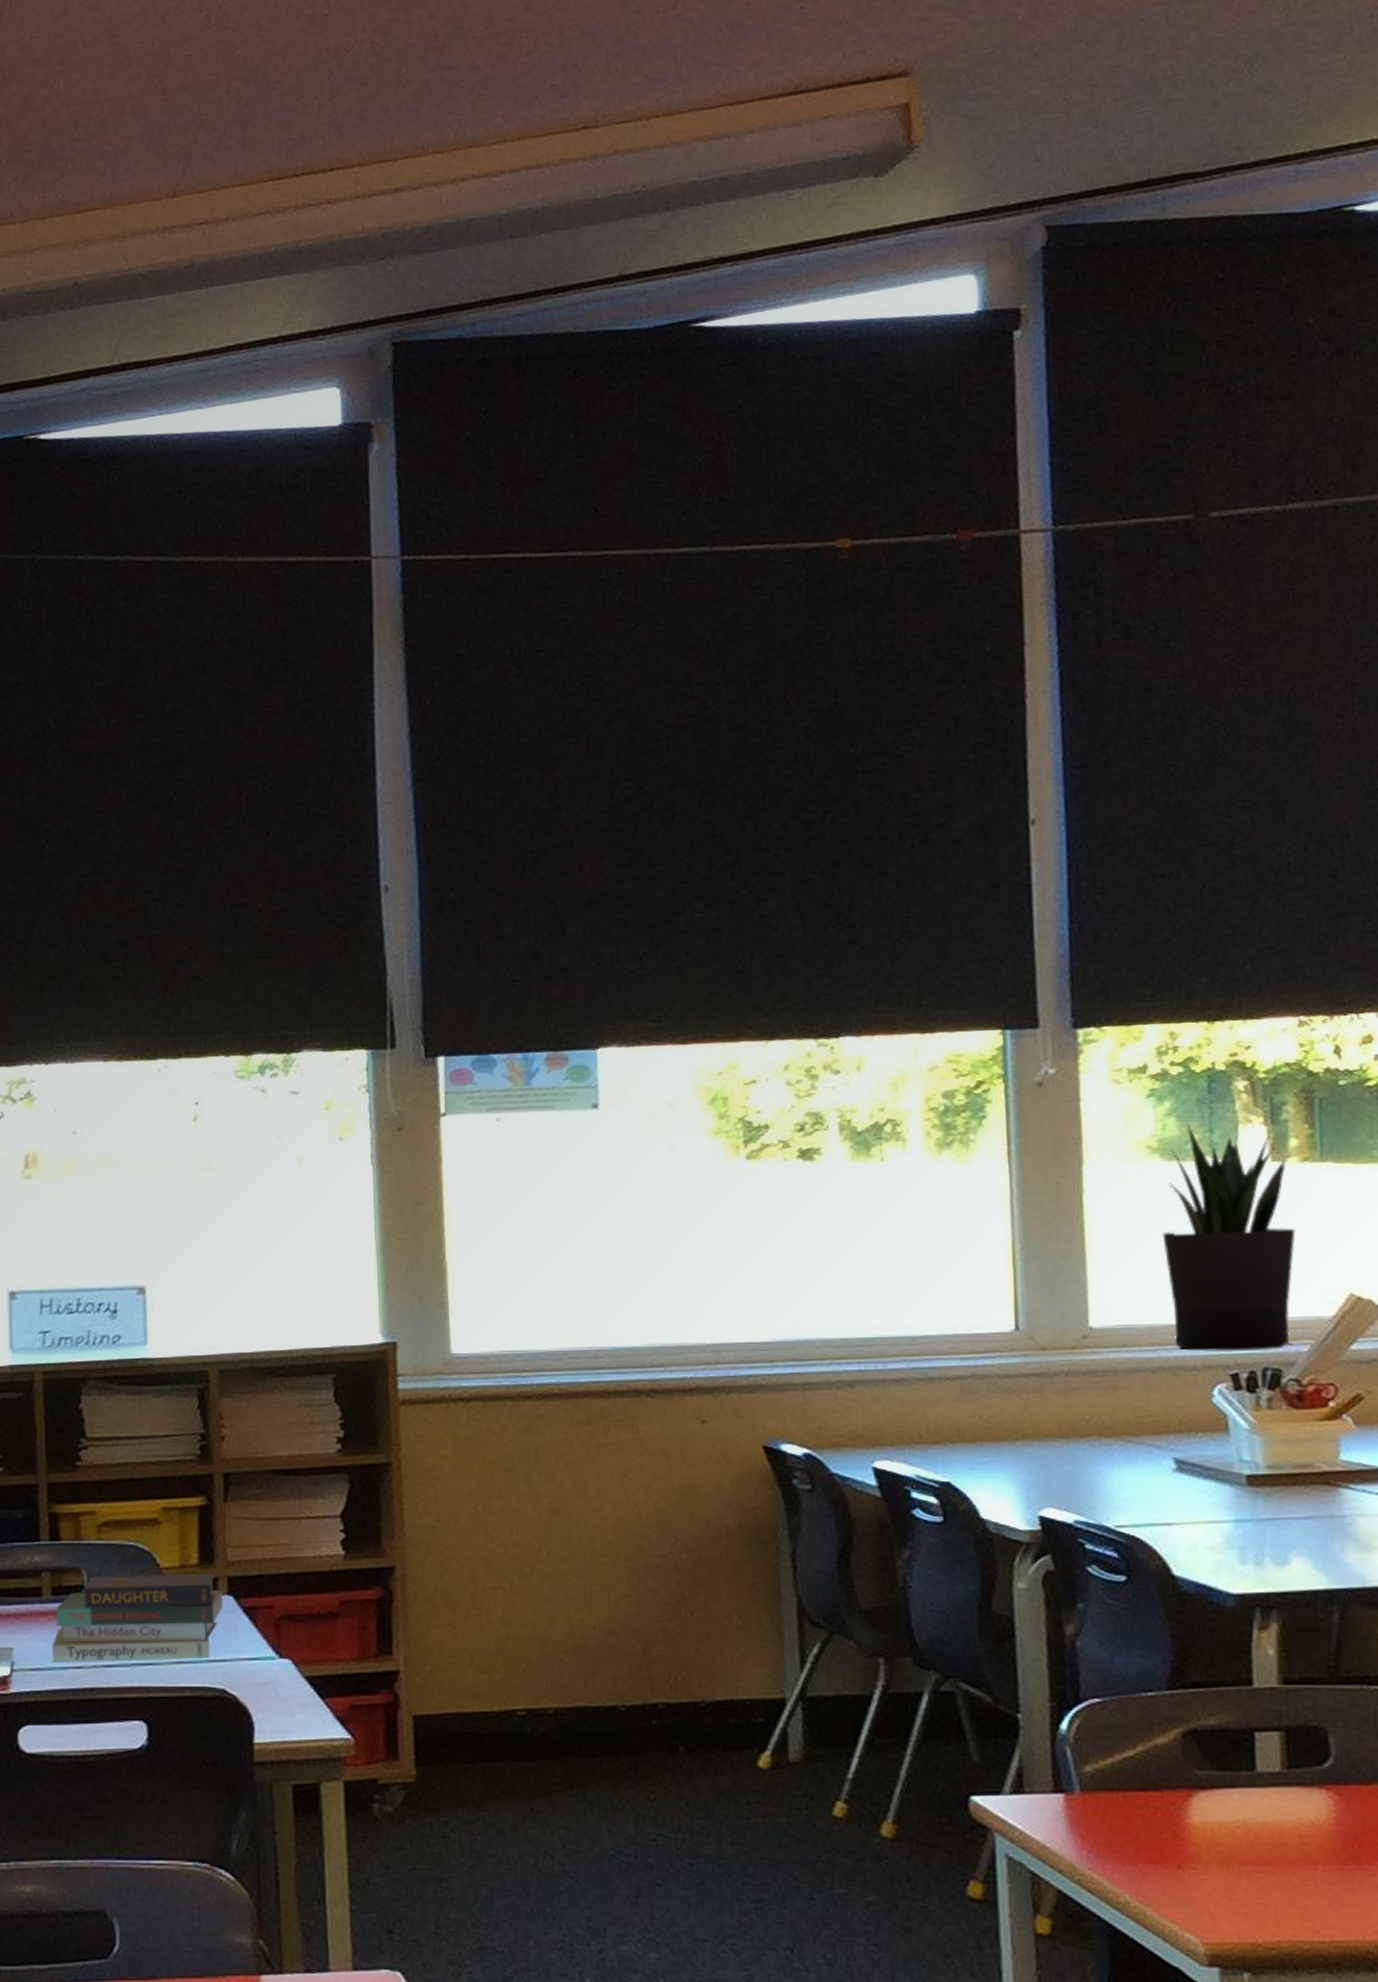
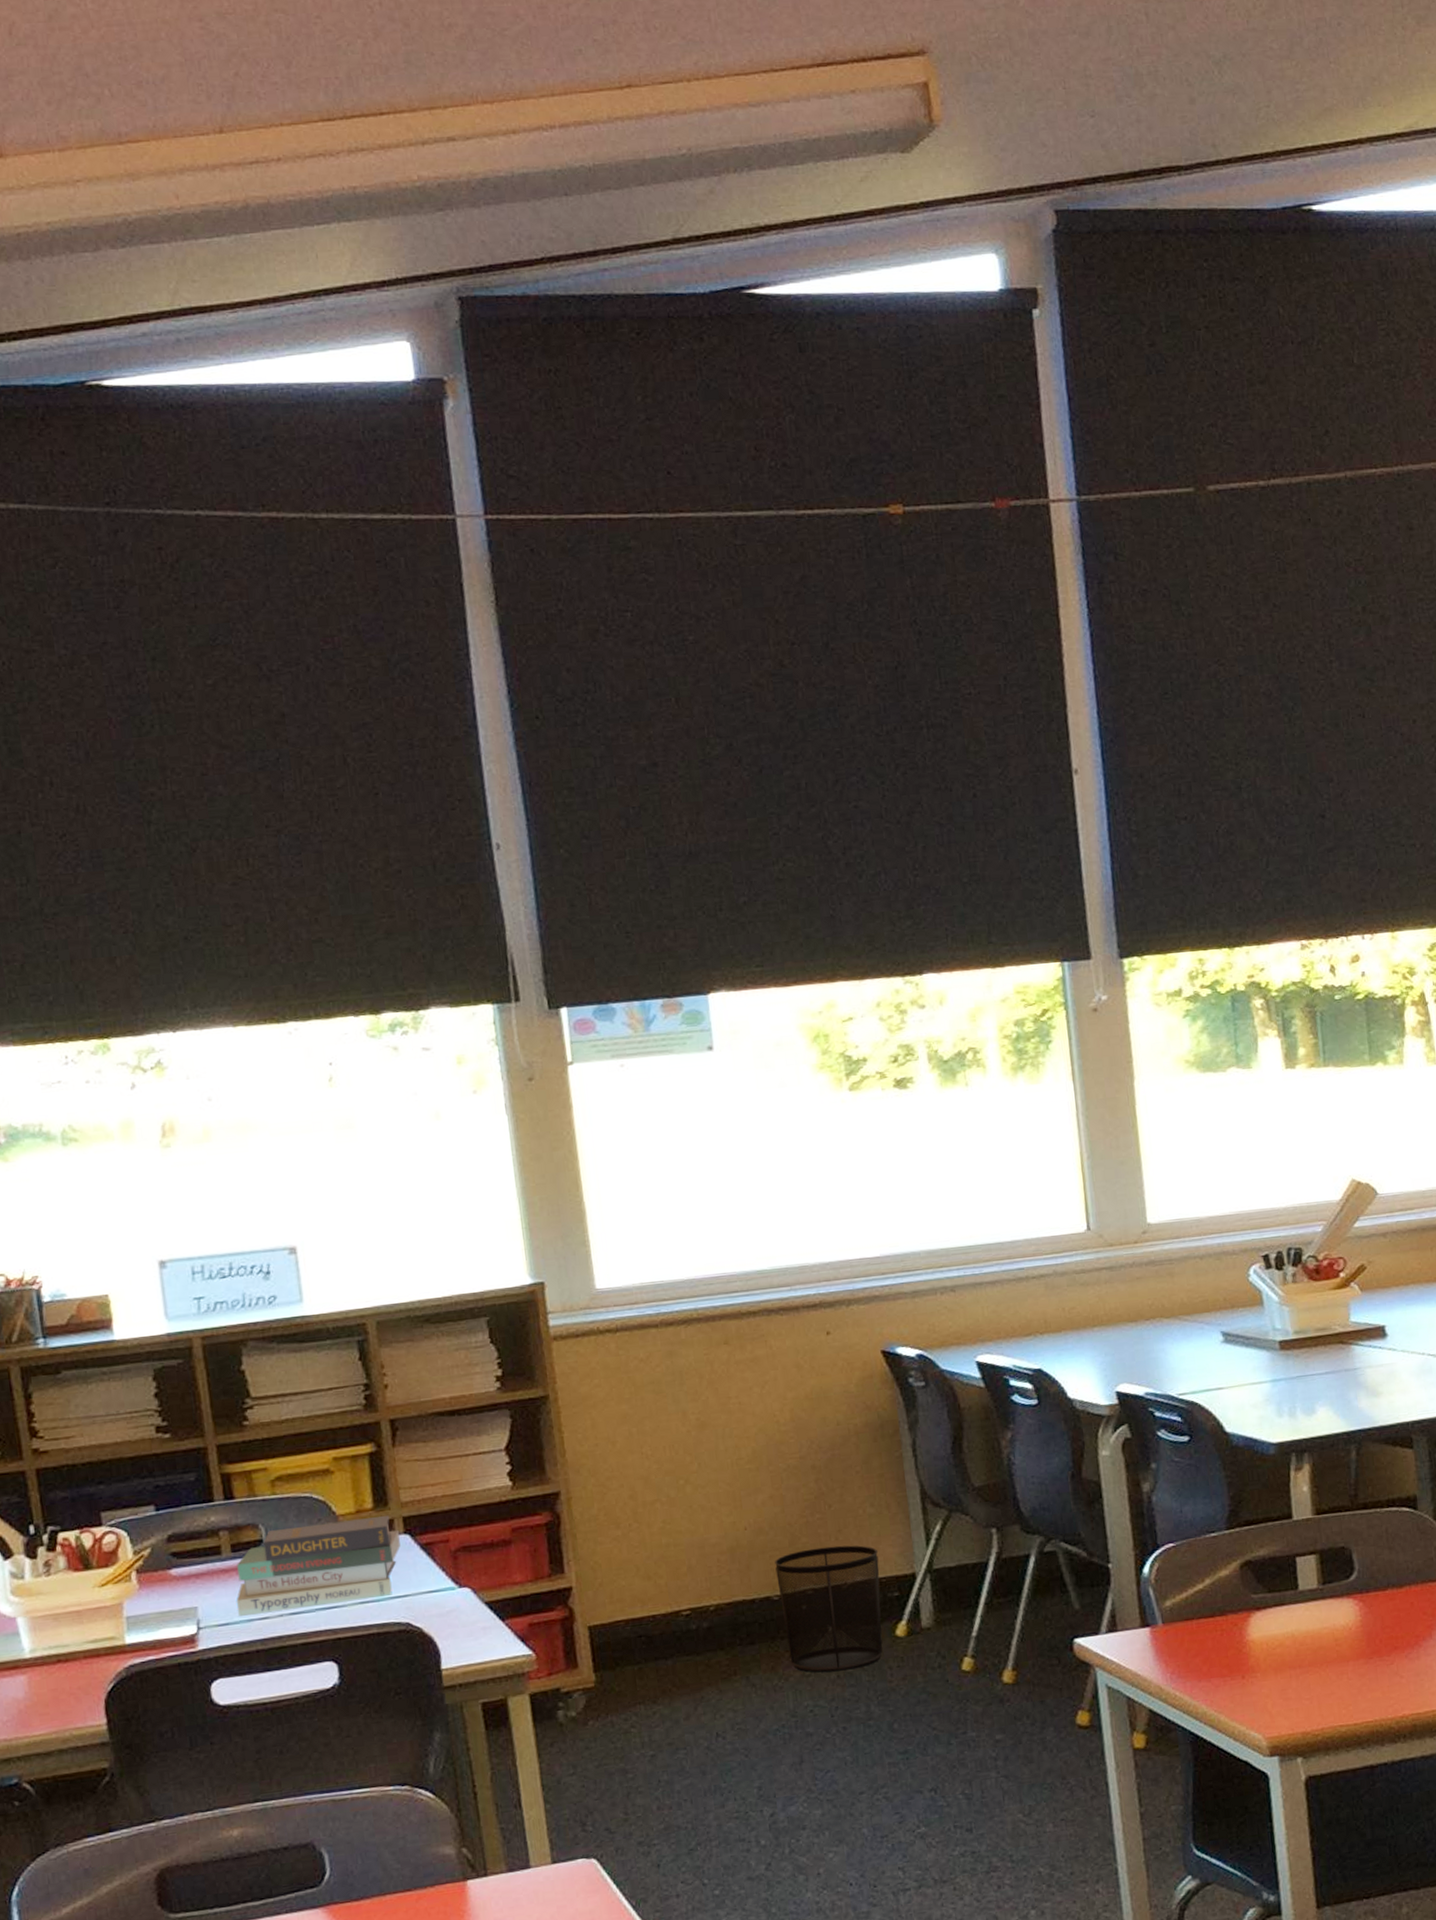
waste bin: none [625,1658,744,1799] -> present [775,1545,883,1673]
planter: present [1162,1123,1296,1353] -> none [1202,1039,1308,1238]

